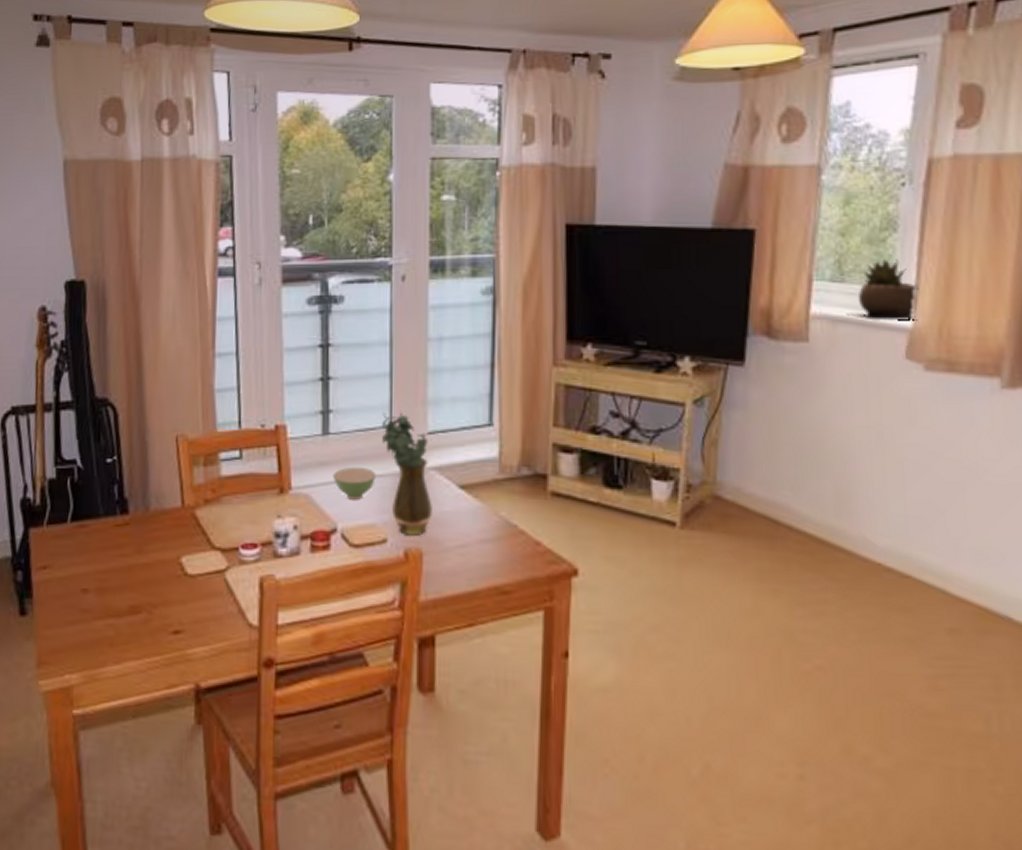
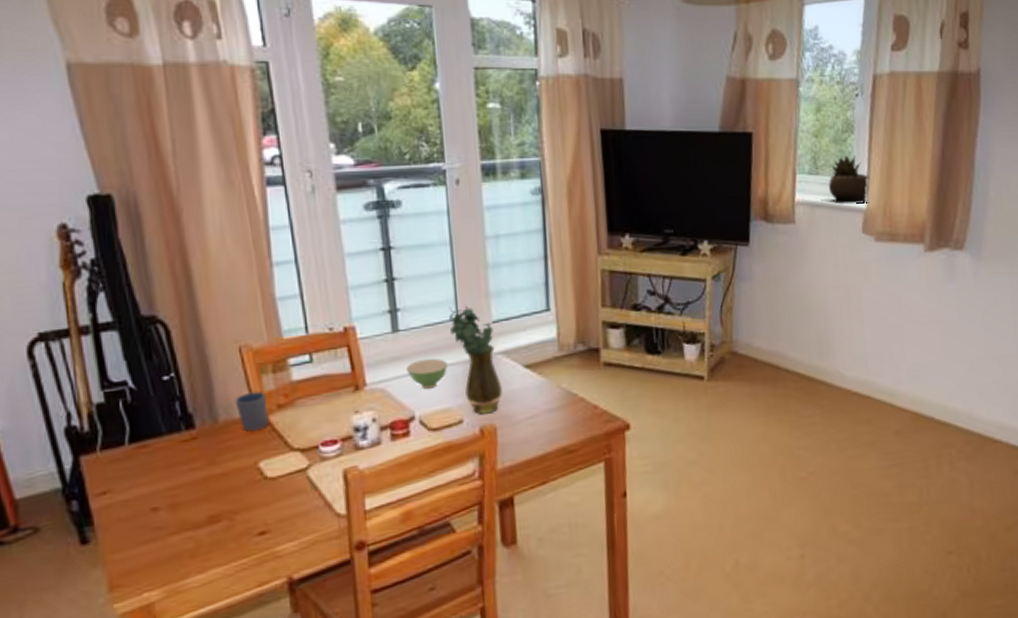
mug: none [166,483,197,524] -> present [234,391,270,432]

